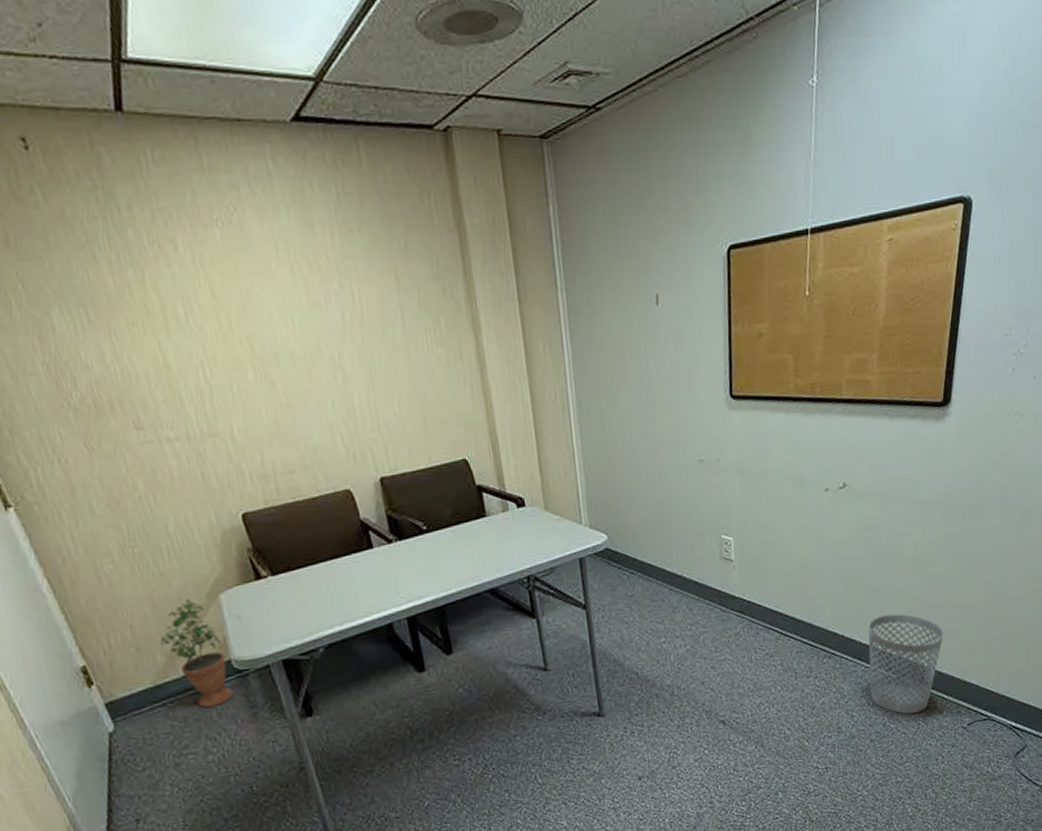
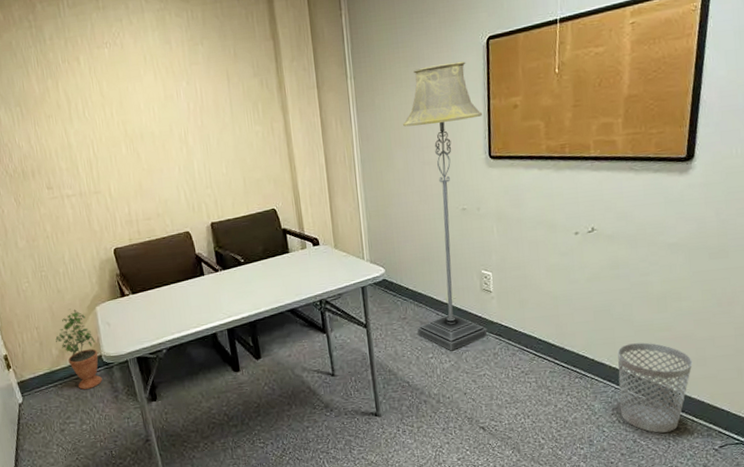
floor lamp: none [628,275,729,633] -> present [403,61,488,351]

